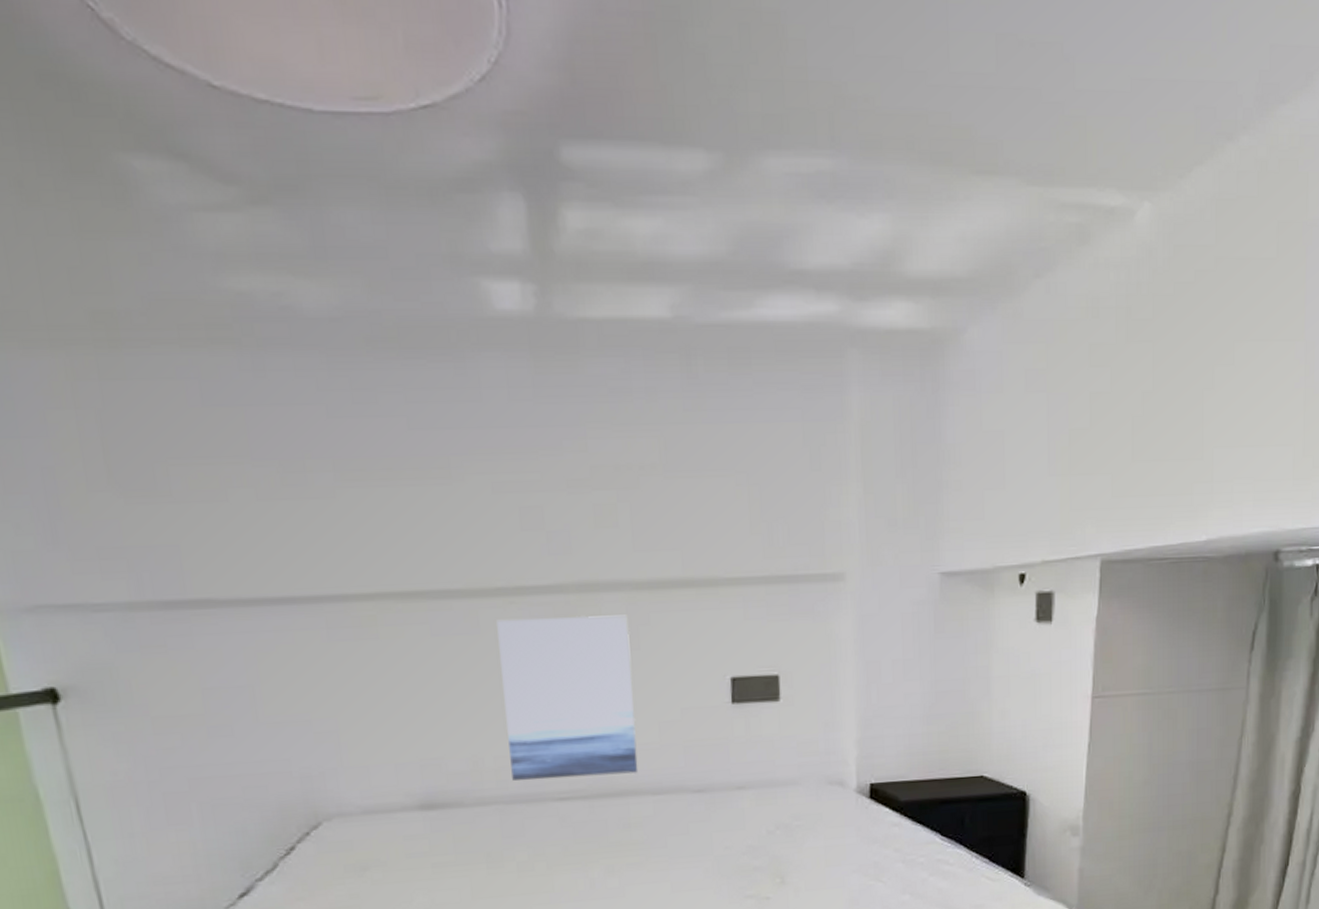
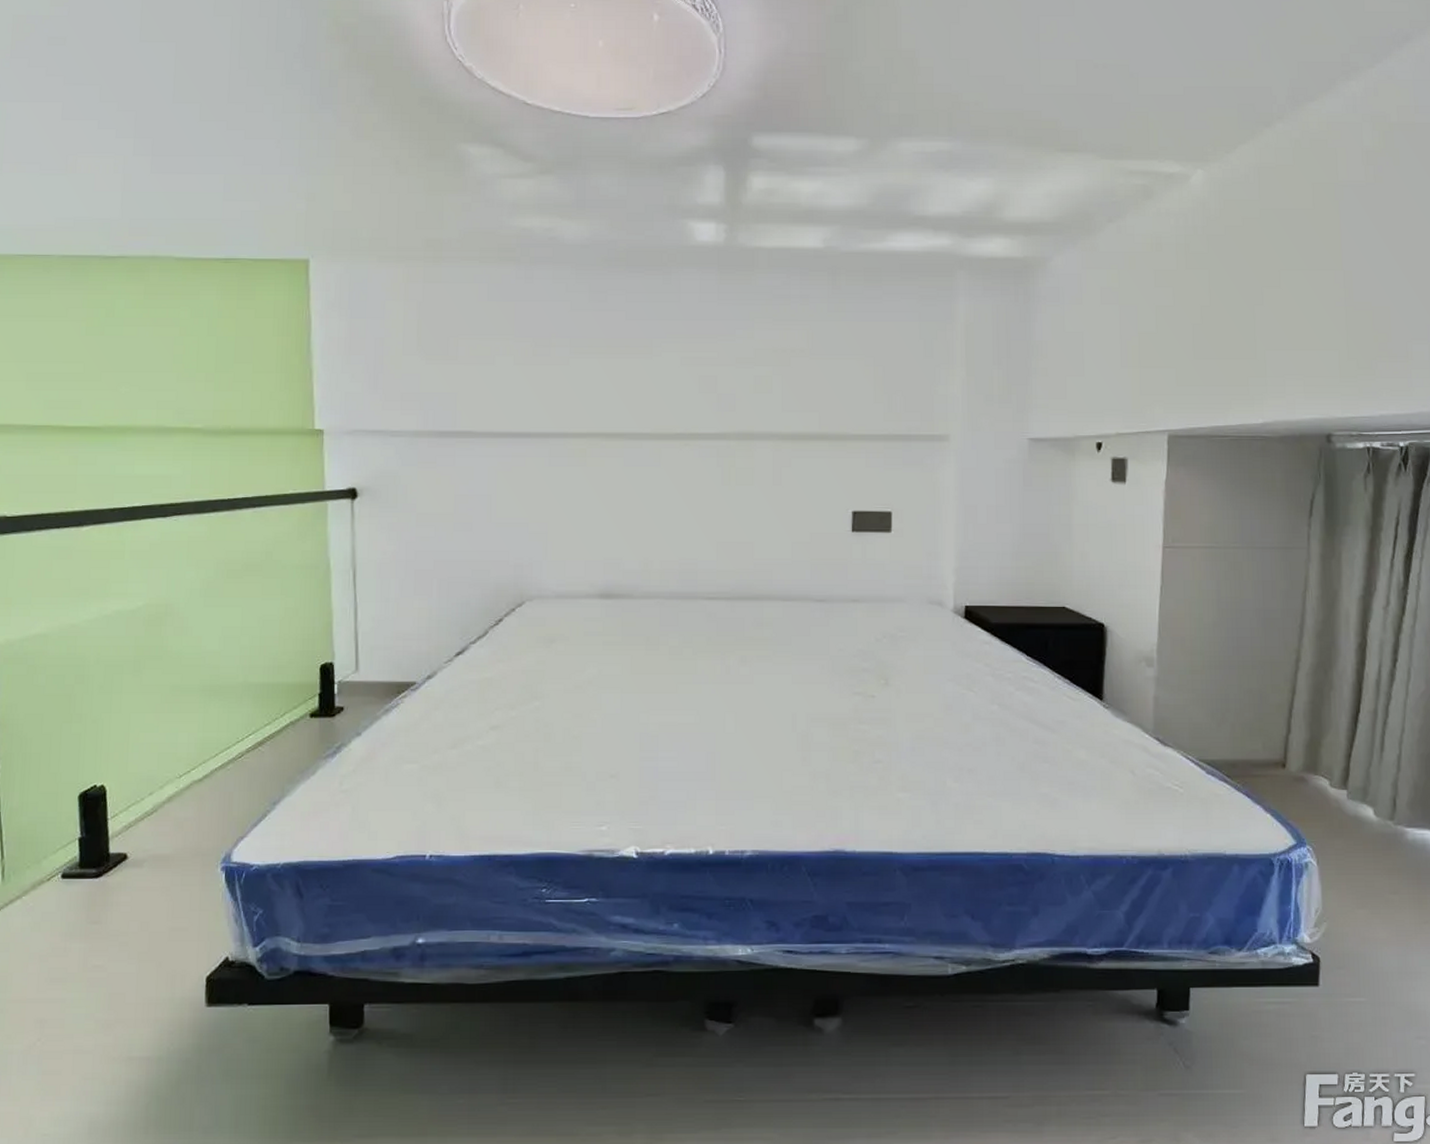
wall art: present [497,614,638,780] -> none [673,457,774,582]

